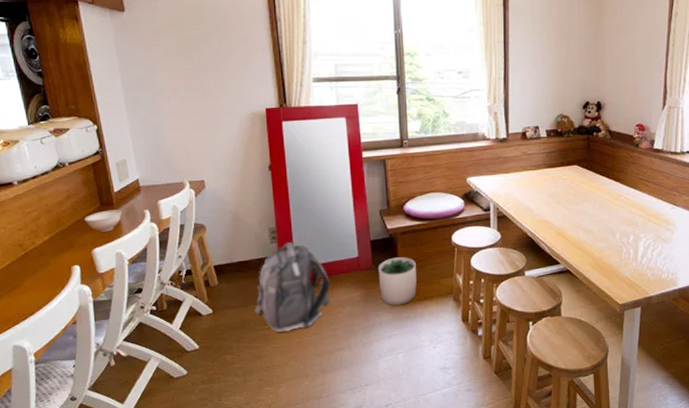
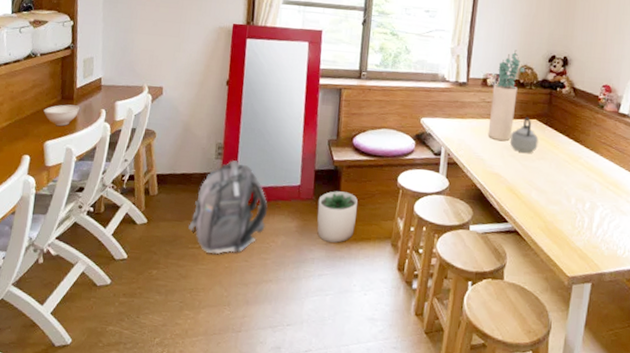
vase: none [532,100,557,190] -> present [487,50,521,142]
teapot: none [553,163,581,198] -> present [509,116,539,153]

